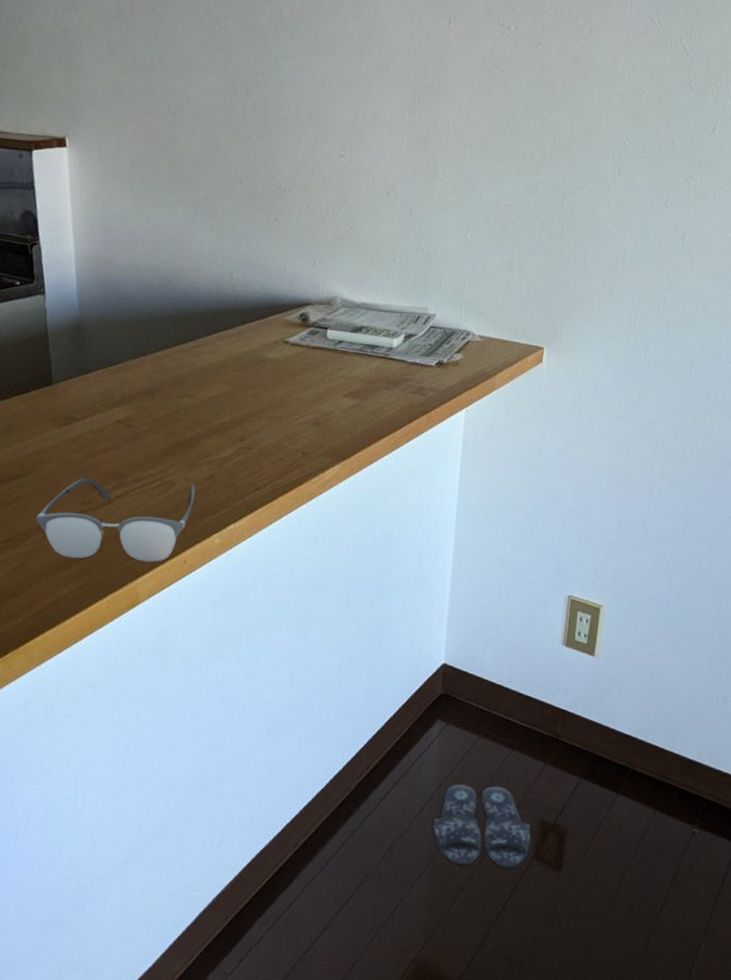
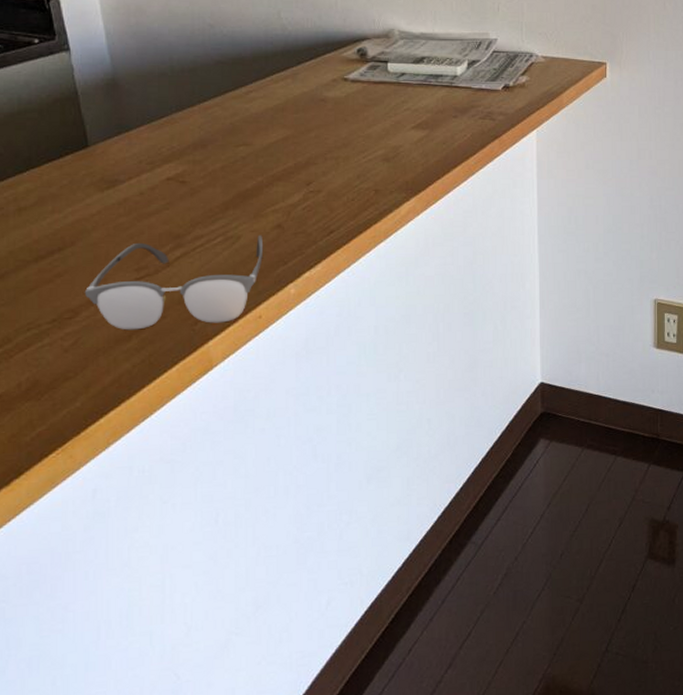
slippers: present [434,784,531,868] -> none [547,493,643,578]

